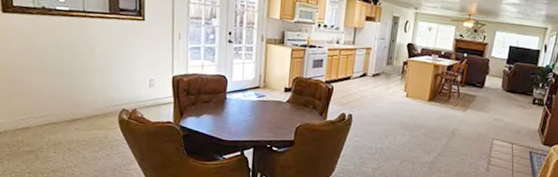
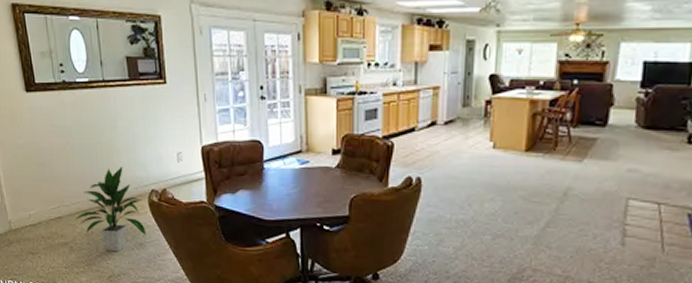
indoor plant: none [42,87,114,161] -> present [74,166,147,252]

